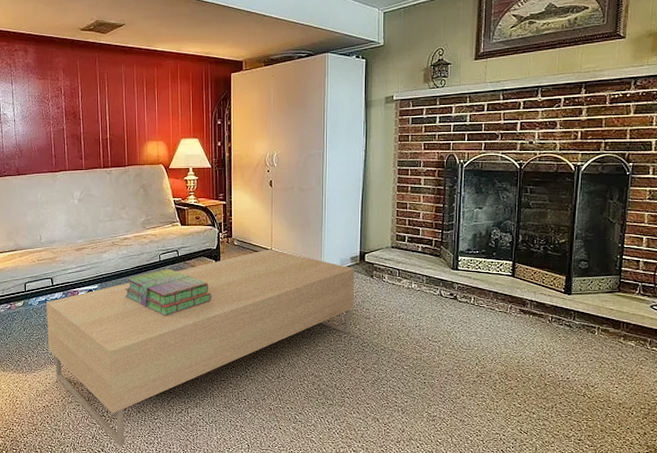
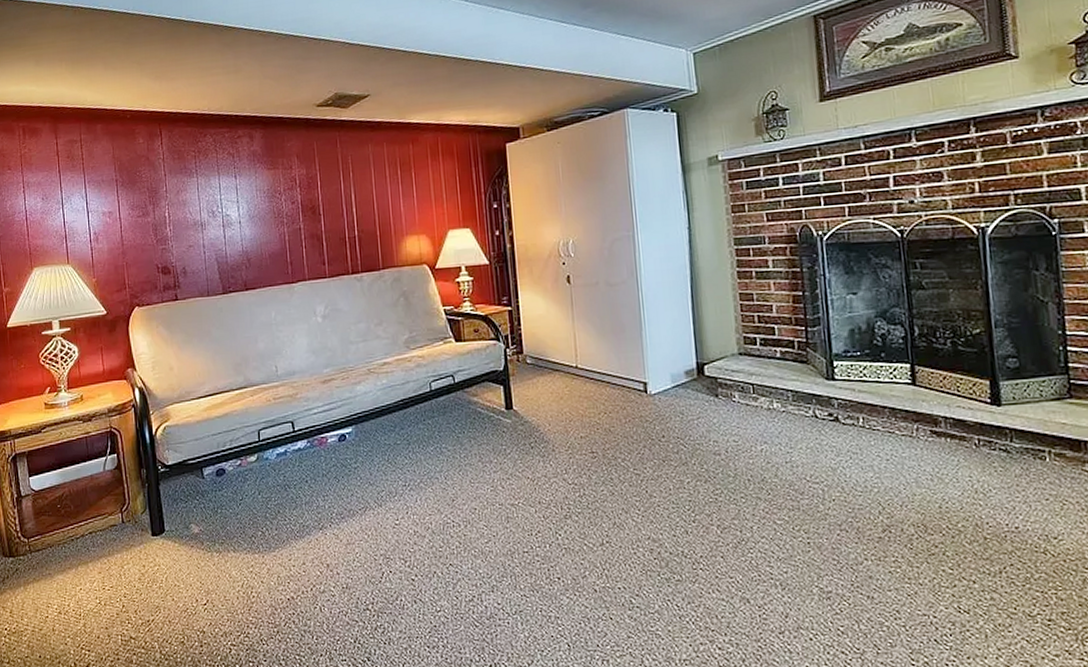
coffee table: present [46,248,354,447] -> none [287,365,697,654]
stack of books: present [124,268,211,316] -> none [387,400,502,465]

